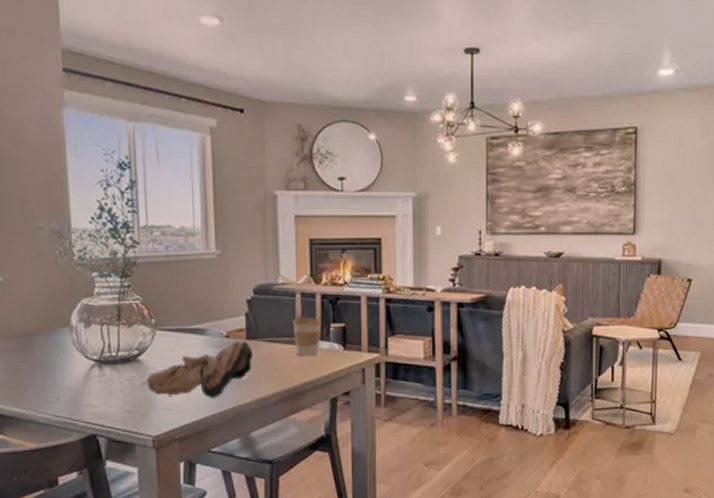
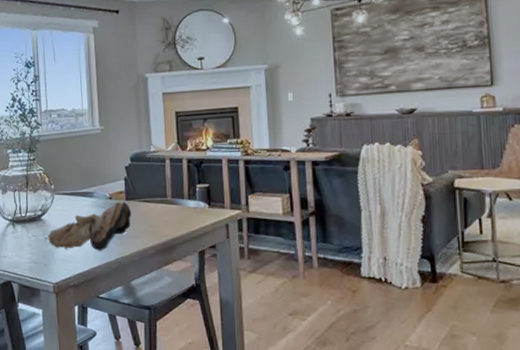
coffee cup: present [292,317,320,356] -> none [163,179,187,214]

